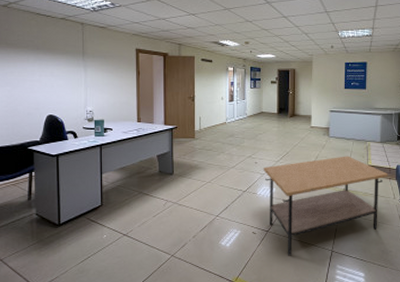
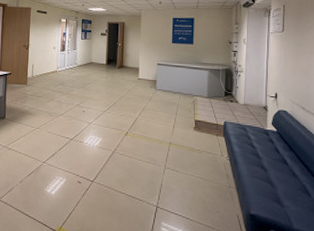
coffee table: present [263,156,388,256] -> none [90,109,215,209]

